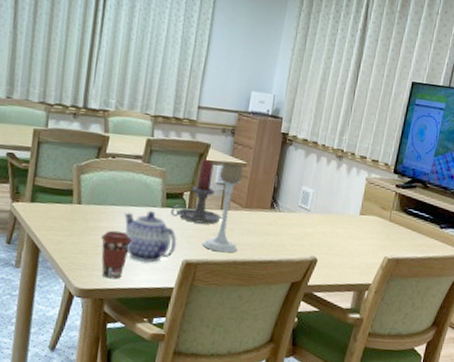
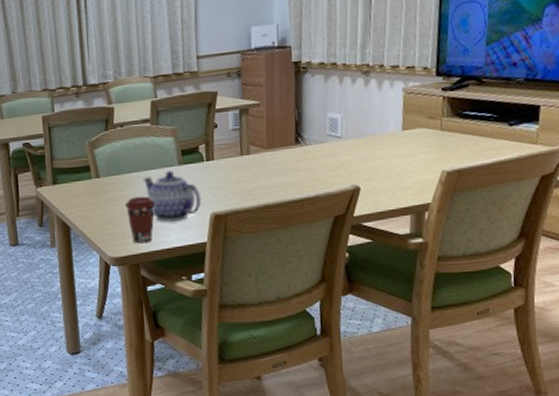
candle holder: present [170,158,221,225] -> none [188,107,243,174]
candle holder: present [202,162,244,253] -> none [228,105,267,199]

